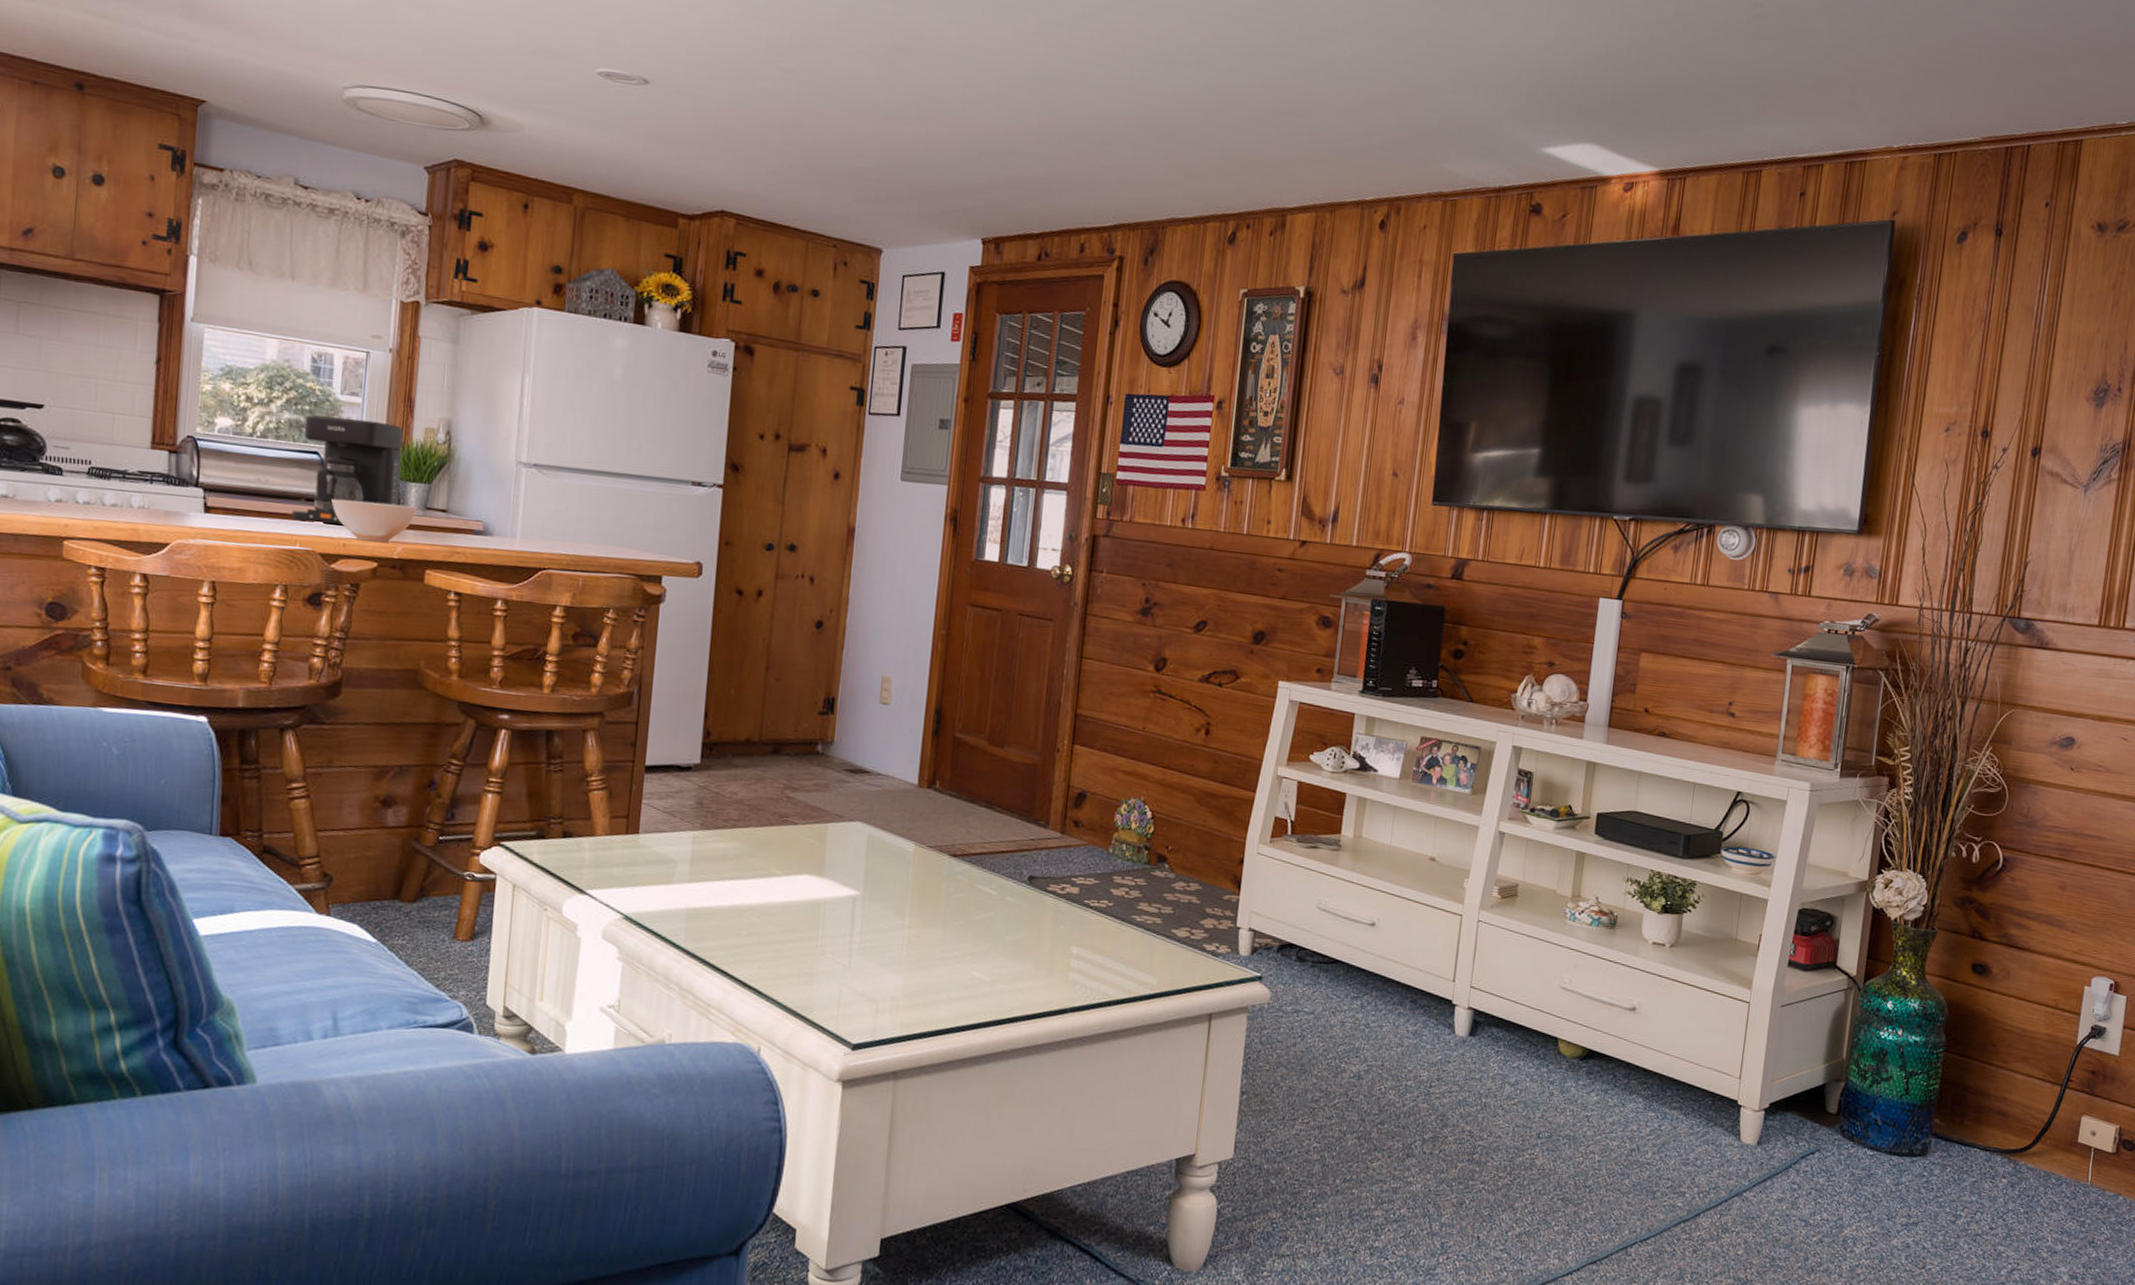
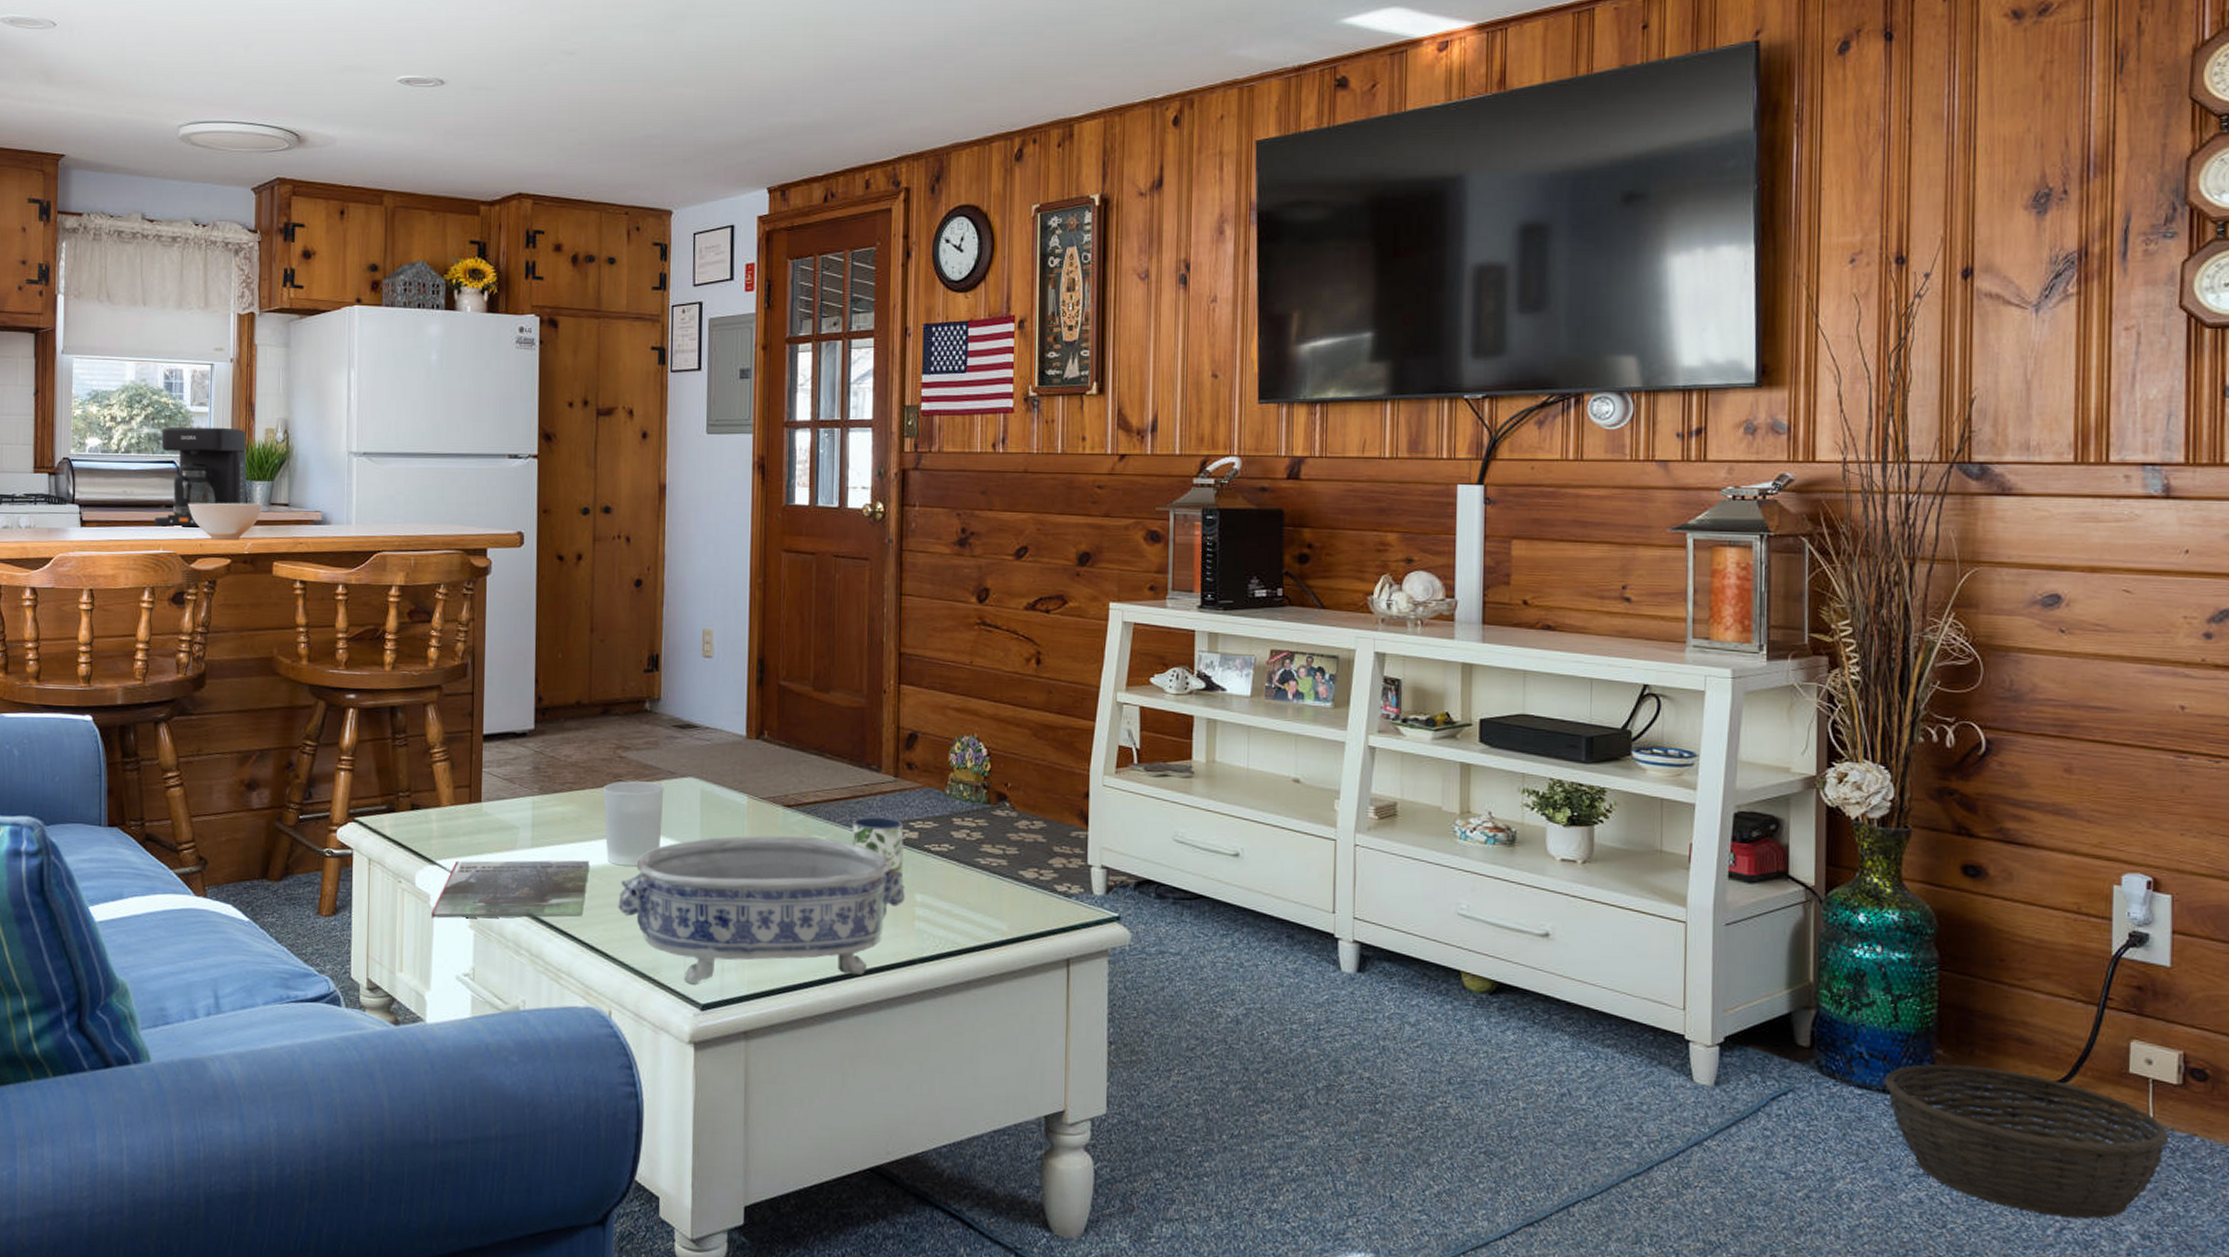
magazine: none [577,892,749,954] -> present [431,860,590,919]
candle holder: none [766,821,831,907] -> present [602,781,664,867]
decorative bowl: none [773,882,1062,1025] -> present [617,835,906,985]
mug: none [1014,870,1066,935] -> present [852,816,904,882]
basket: none [1891,1131,2101,1262] -> present [1884,1064,2170,1219]

